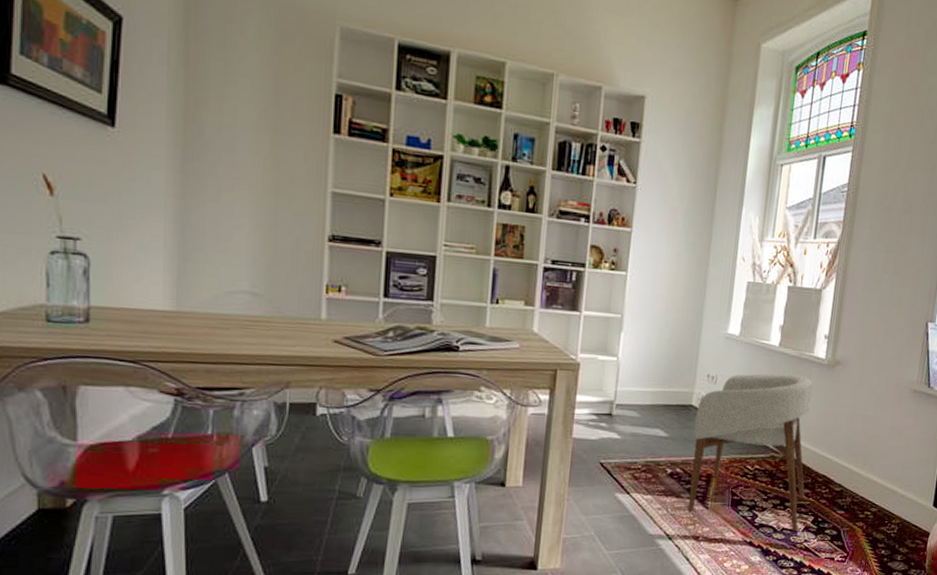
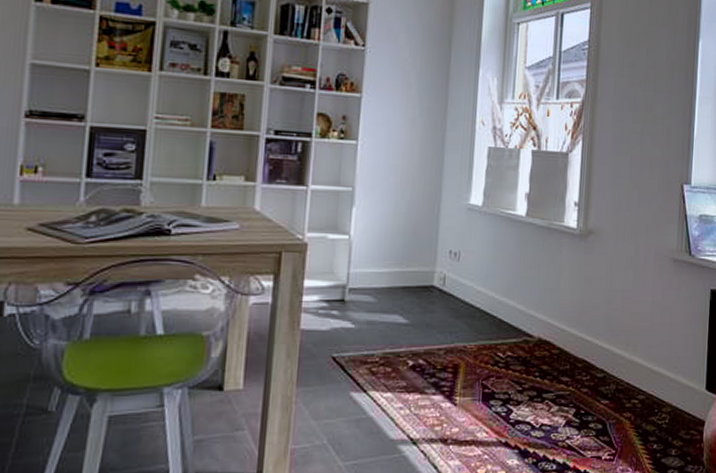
armchair: present [687,373,813,532] -> none [433,247,565,428]

